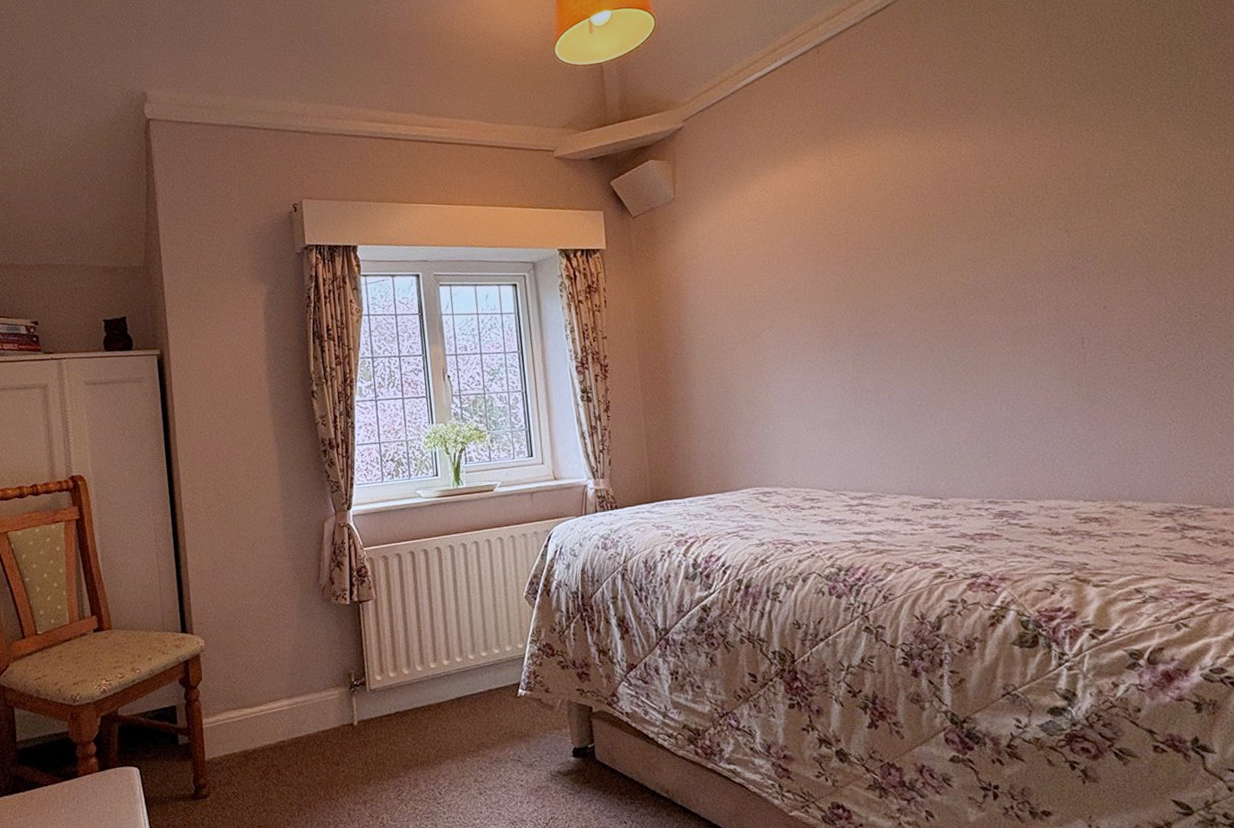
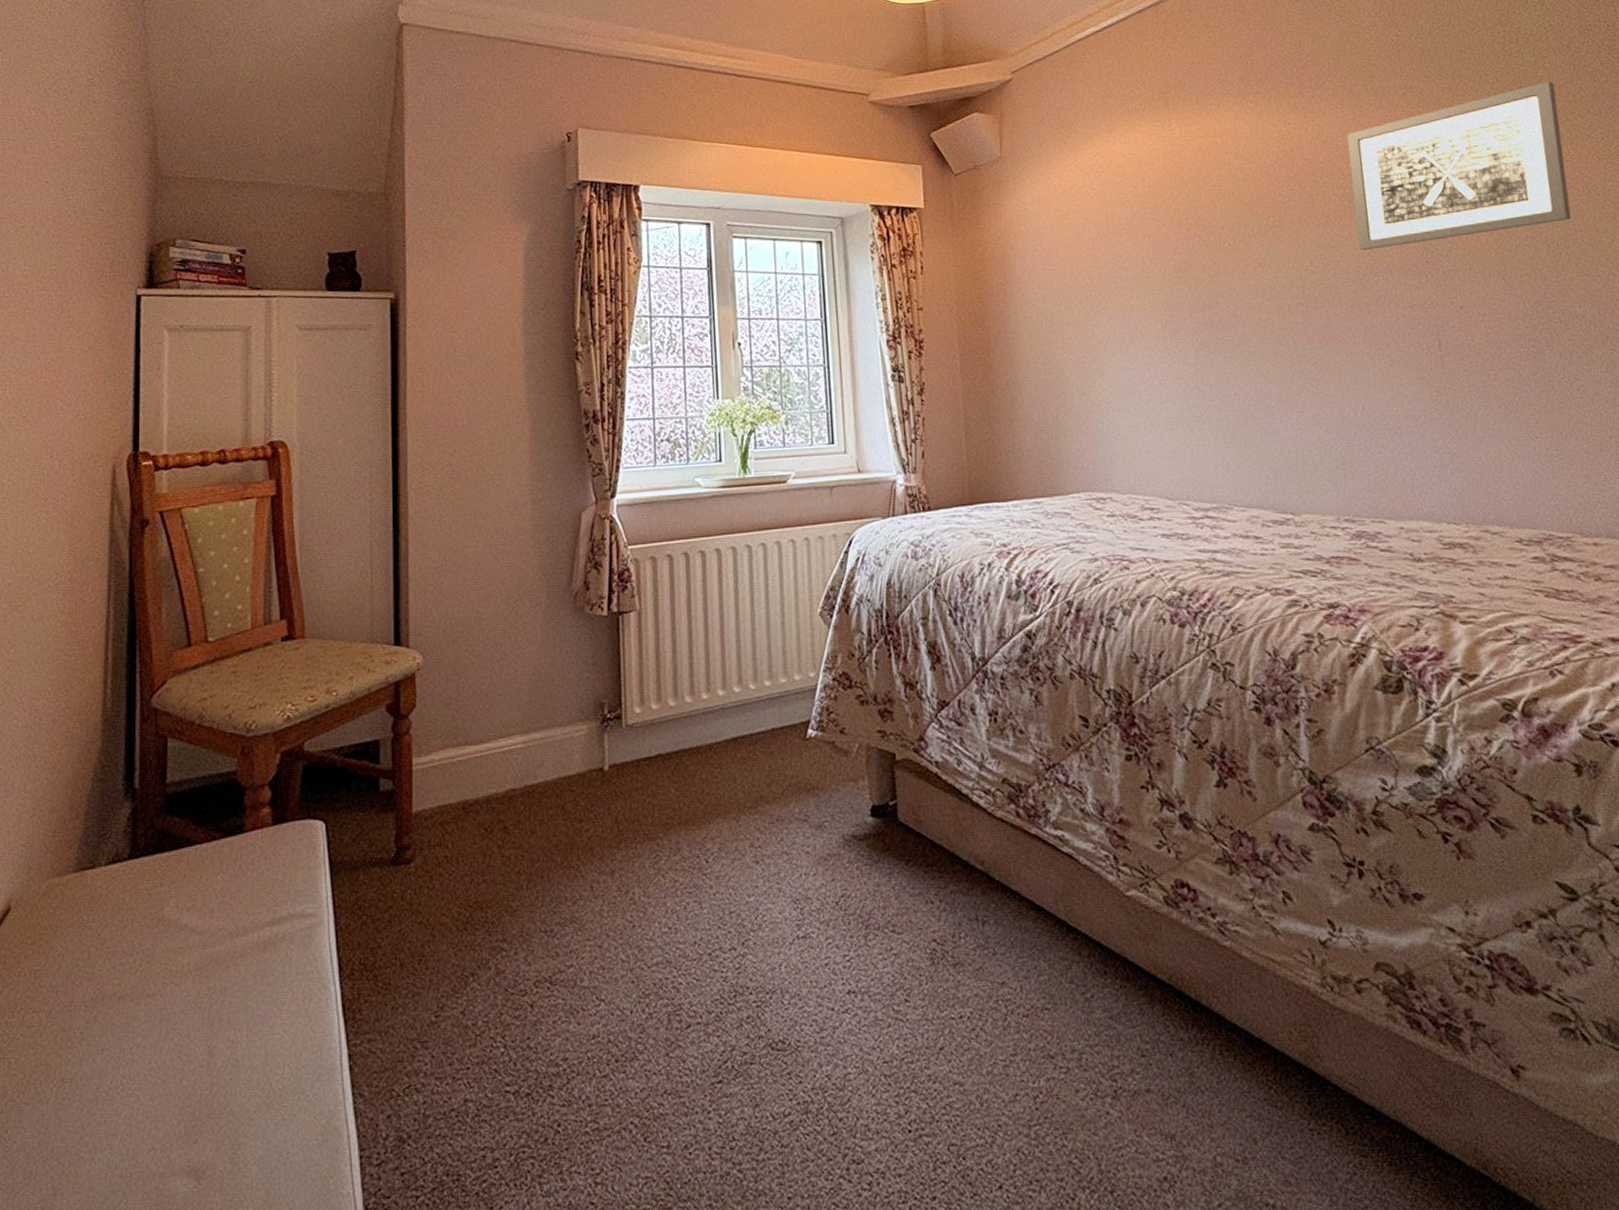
wall art: none [999,88,1217,262] -> present [1347,81,1572,251]

